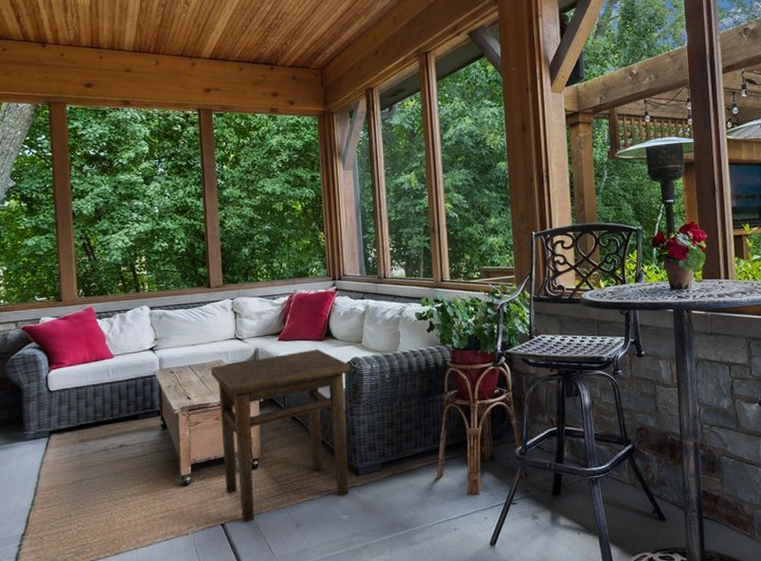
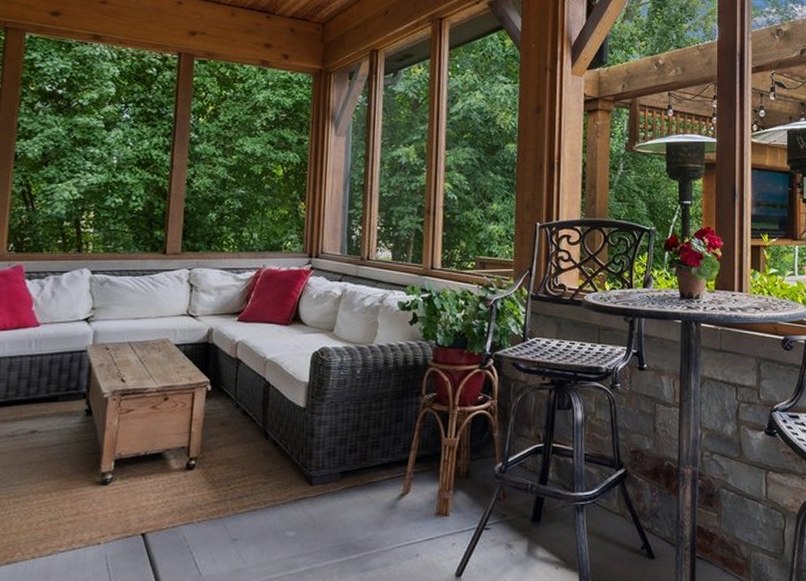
side table: present [211,349,351,523] -> none [152,334,317,534]

